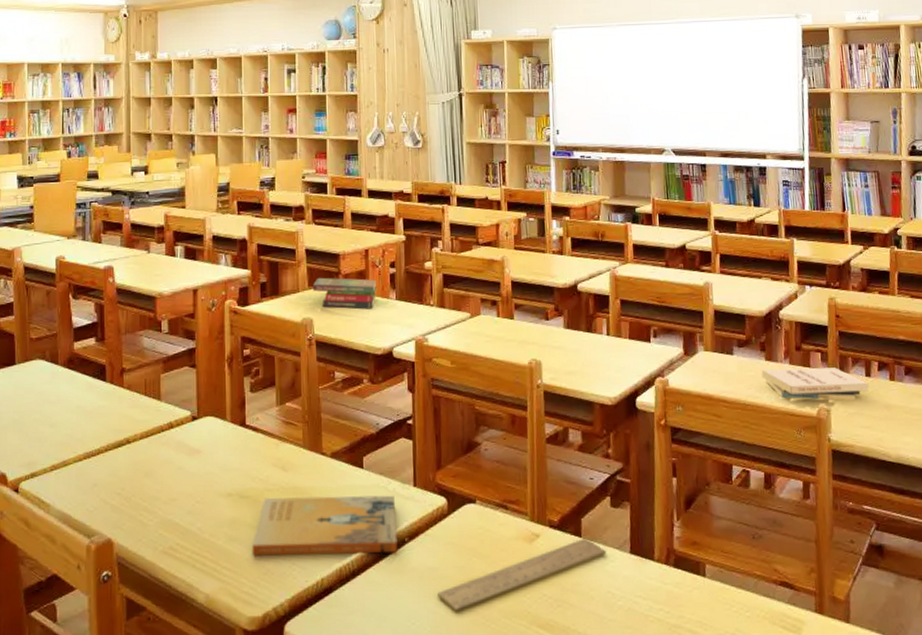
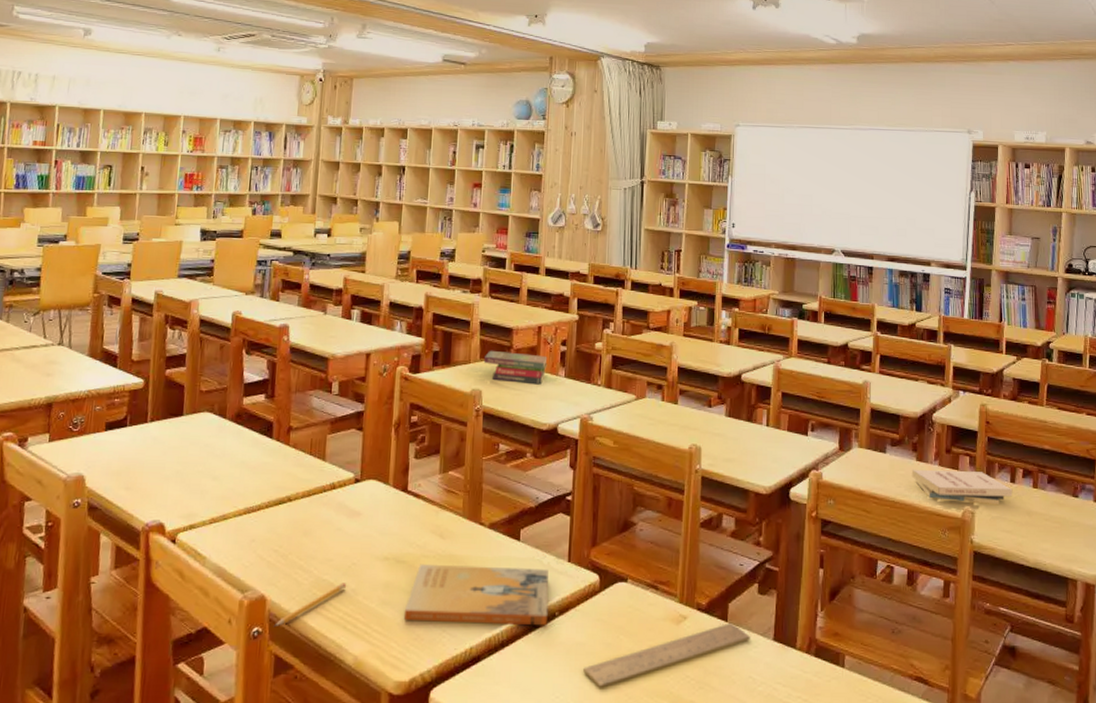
pencil: none [122,521,191,571] -> present [273,583,346,628]

